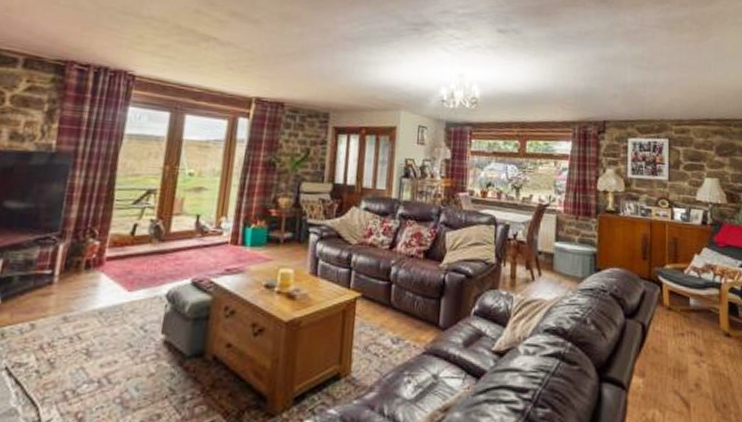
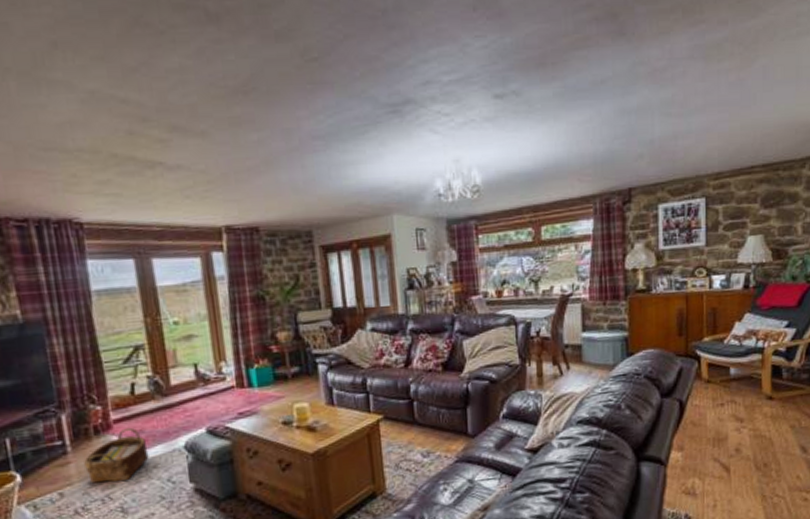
woven basket: none [64,267,131,322] -> present [84,427,150,484]

